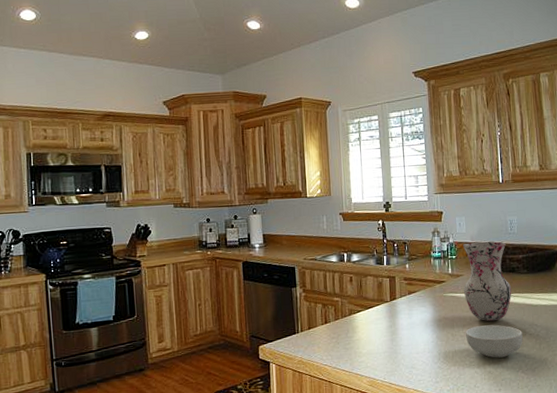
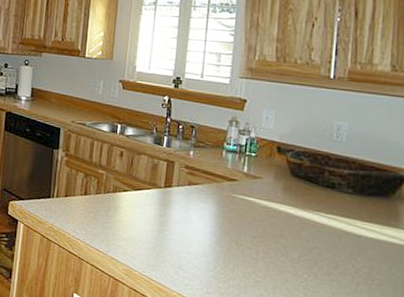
vase: present [462,241,512,322] -> none [260,141,327,242]
cereal bowl: present [466,324,523,358] -> none [254,240,334,288]

